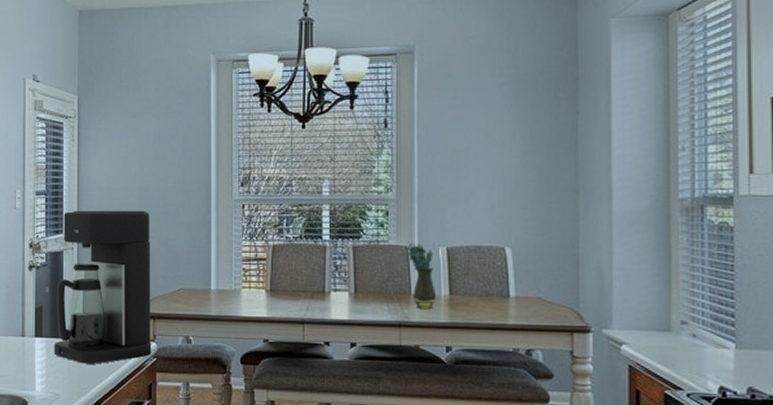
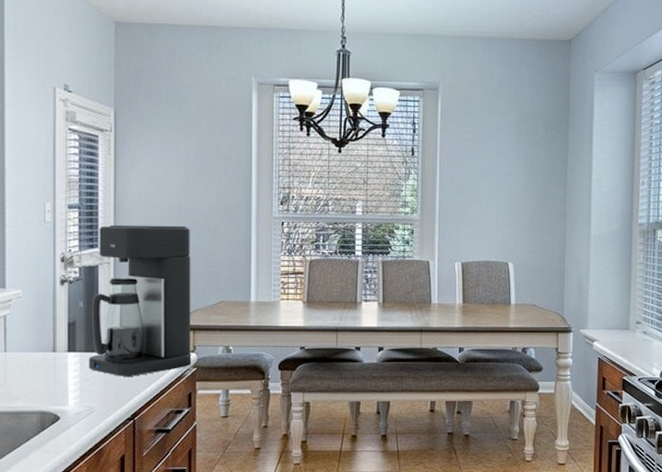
vase: present [407,242,437,309] -> none [428,257,452,316]

